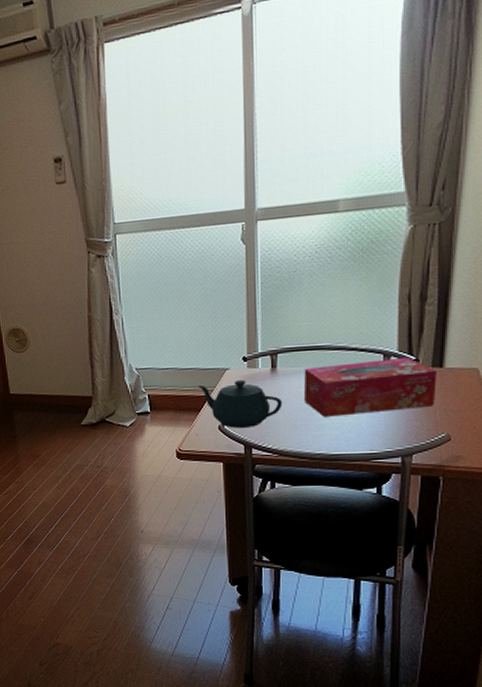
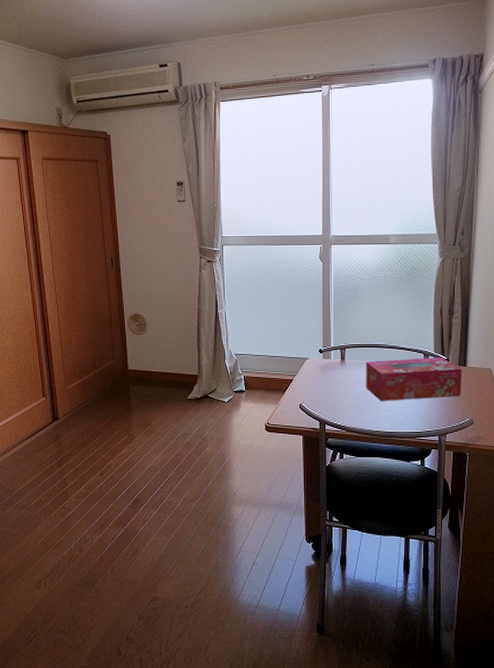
teapot: present [198,379,283,429] -> none [284,367,350,408]

